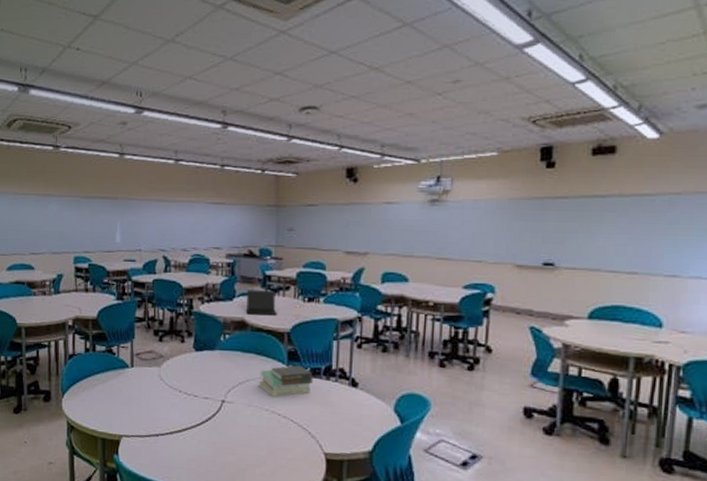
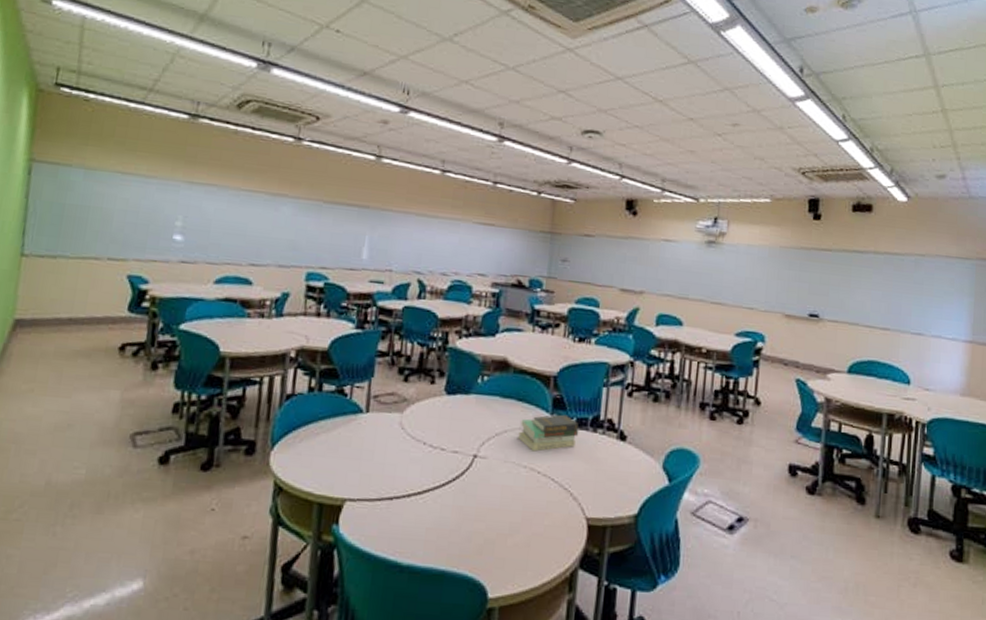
laptop: present [246,290,277,316] -> none [510,325,544,357]

